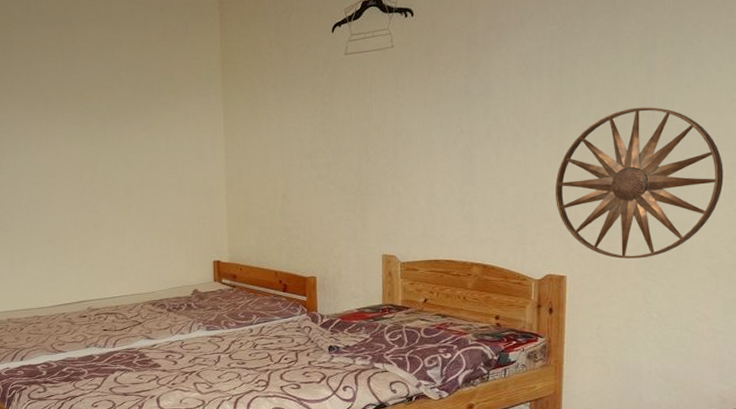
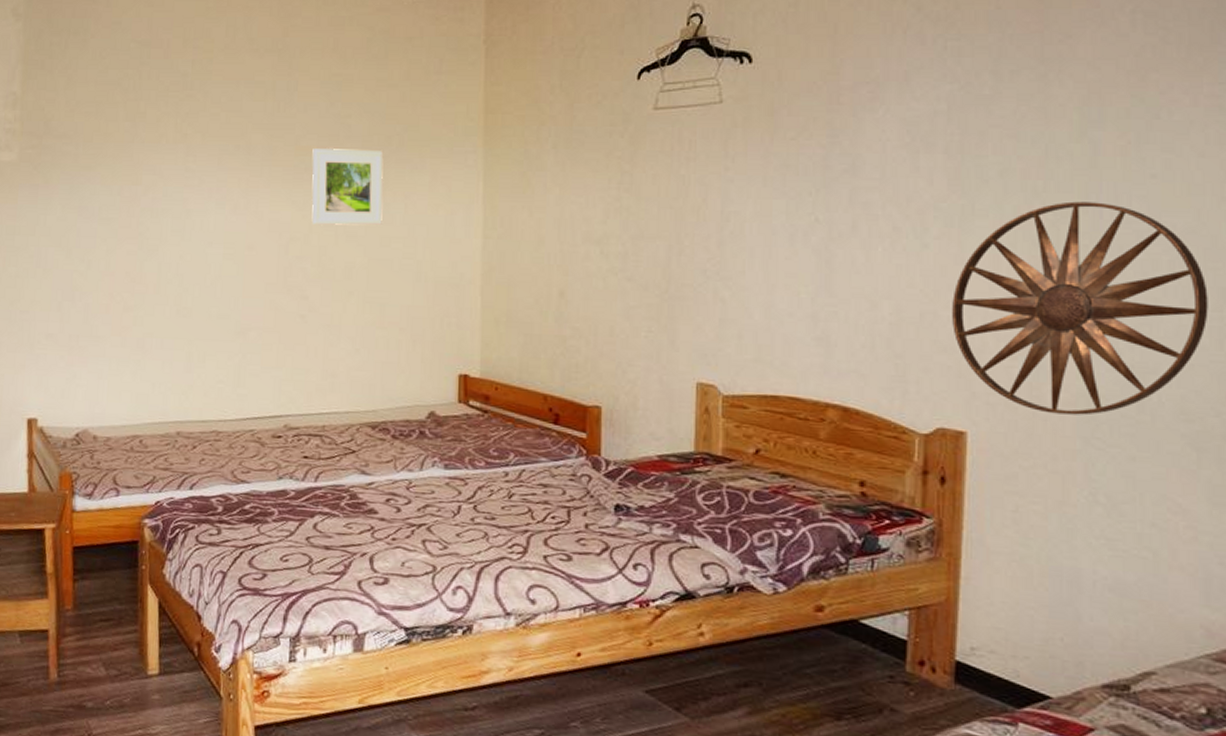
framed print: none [94,96,150,156] -> present [312,148,384,226]

